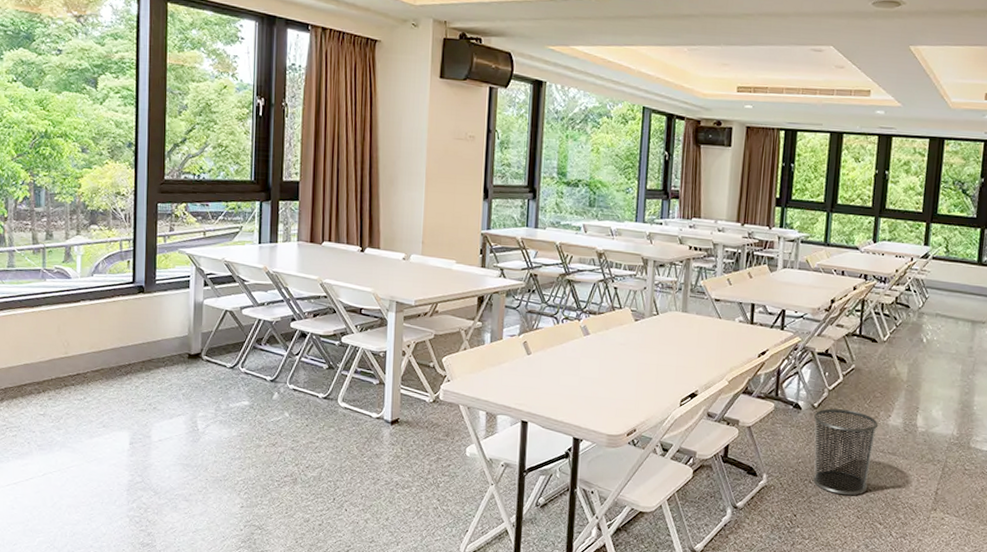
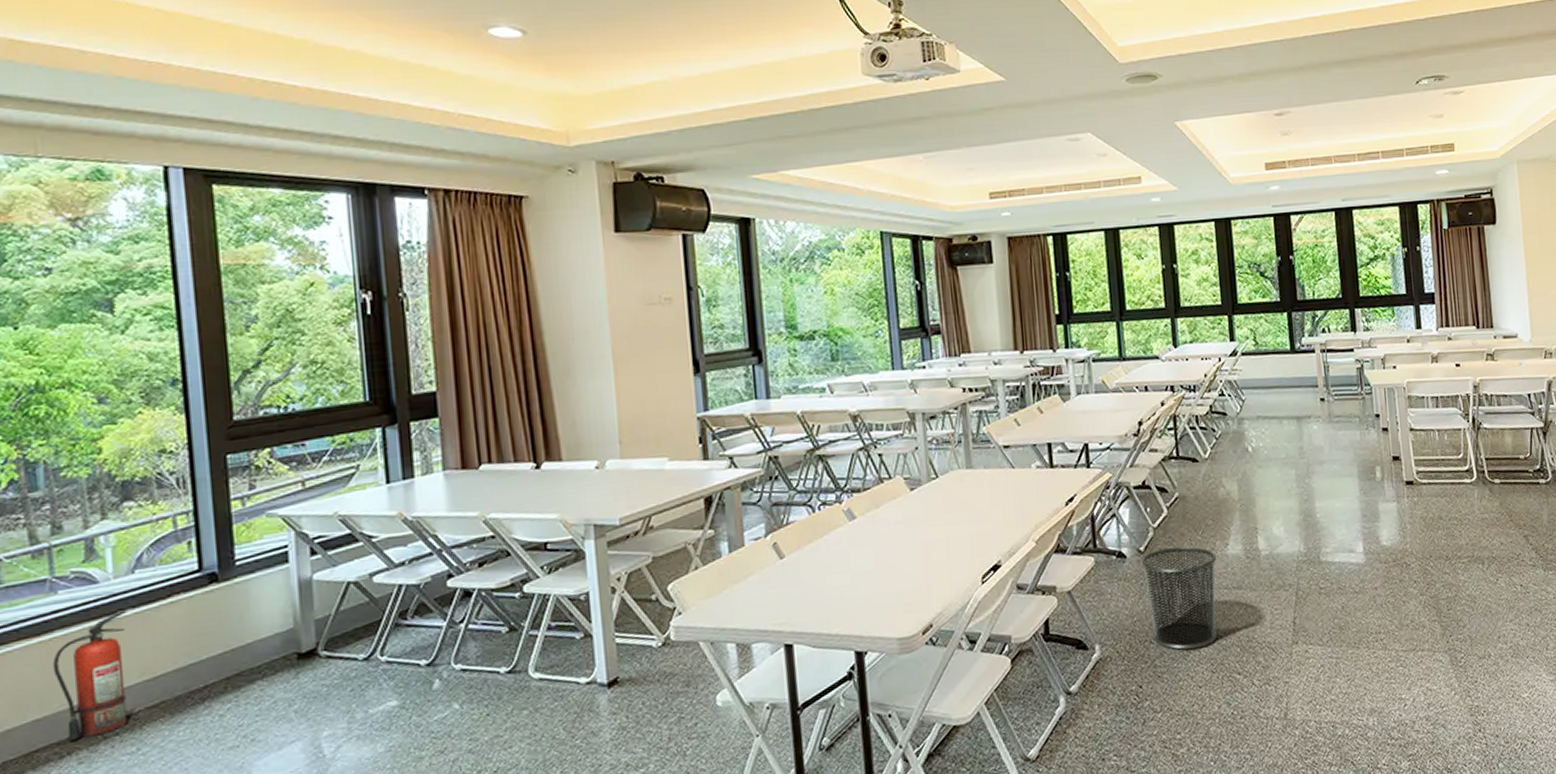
fire extinguisher: none [39,300,86,383] -> present [52,610,128,741]

